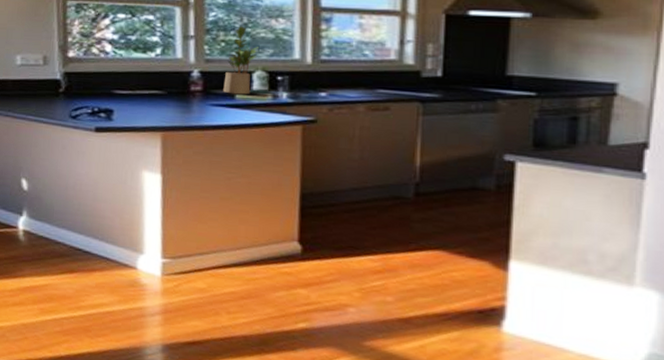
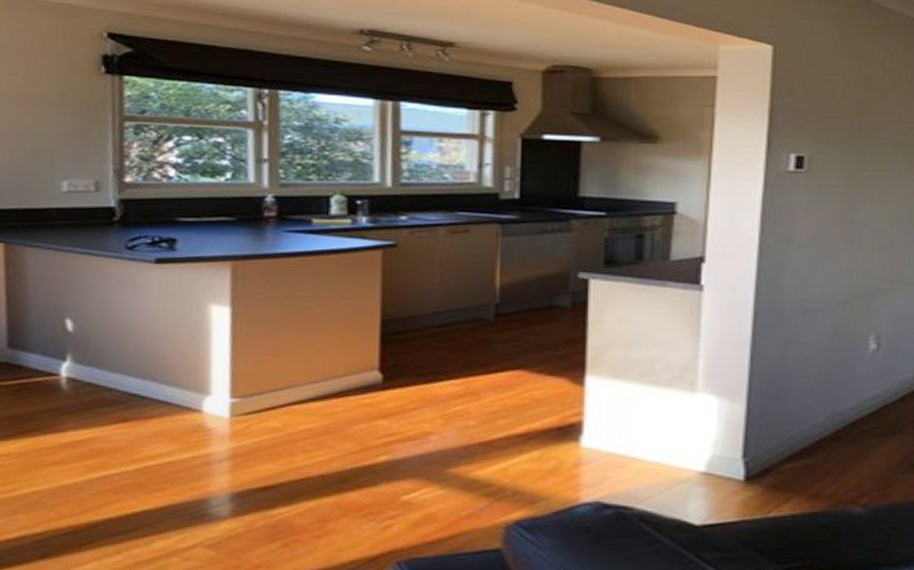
potted plant: present [223,26,258,95] -> none [299,149,337,220]

